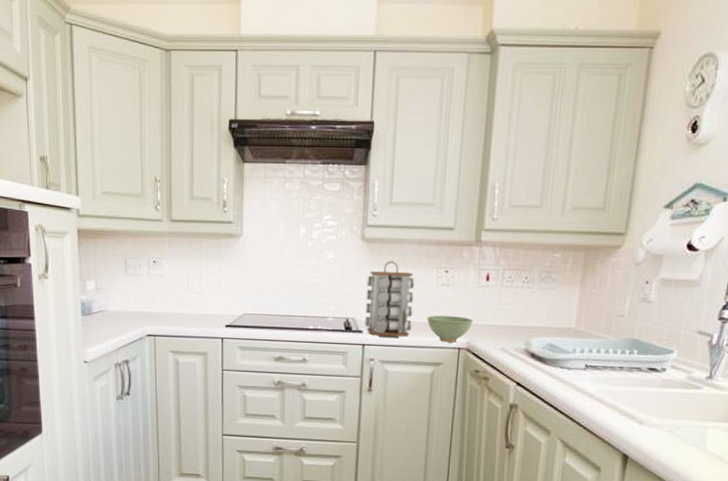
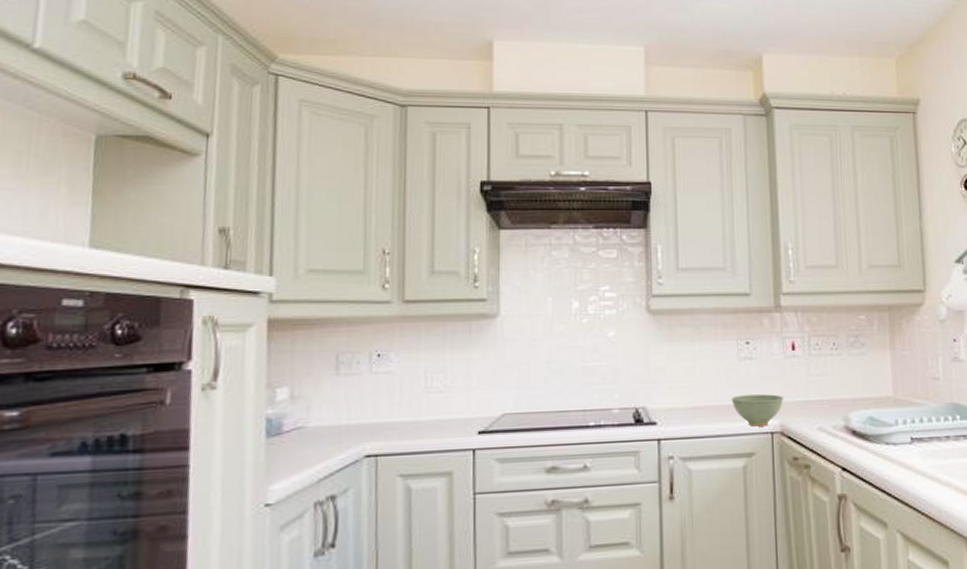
spice rack: present [364,261,415,338] -> none [657,334,715,428]

